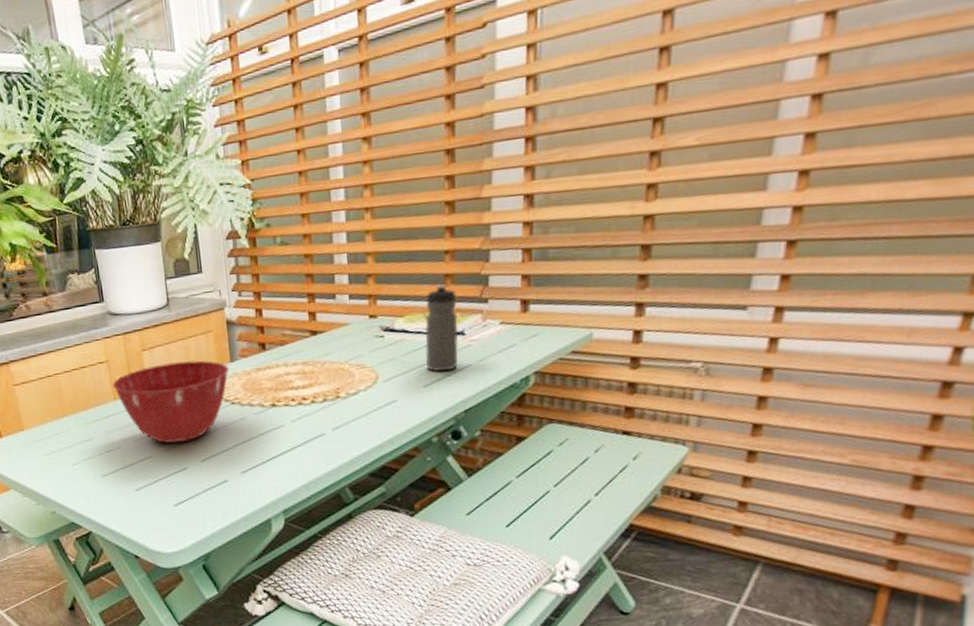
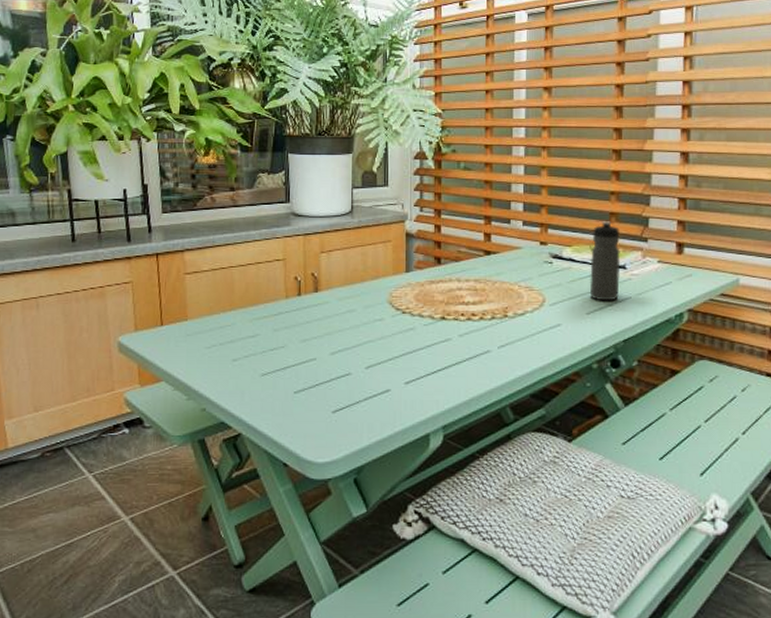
mixing bowl: present [112,360,230,444] -> none [286,267,404,347]

